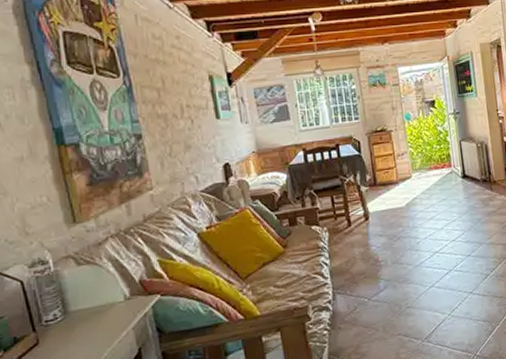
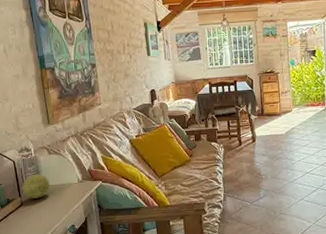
decorative ball: none [36,295,82,333] -> present [22,174,50,199]

